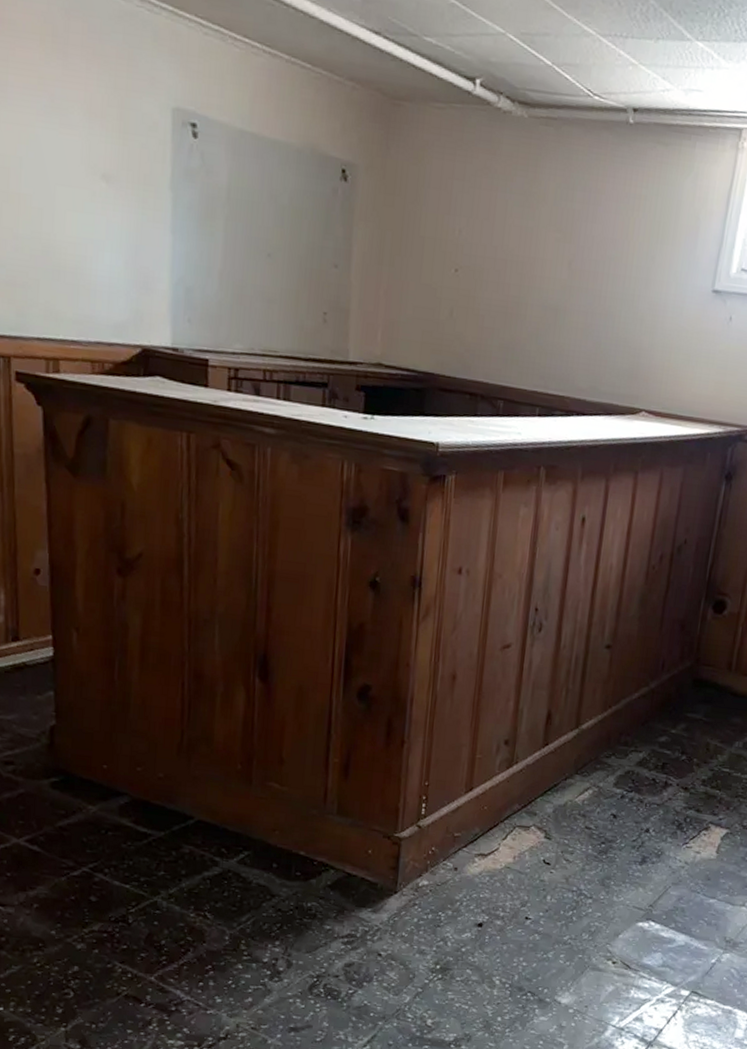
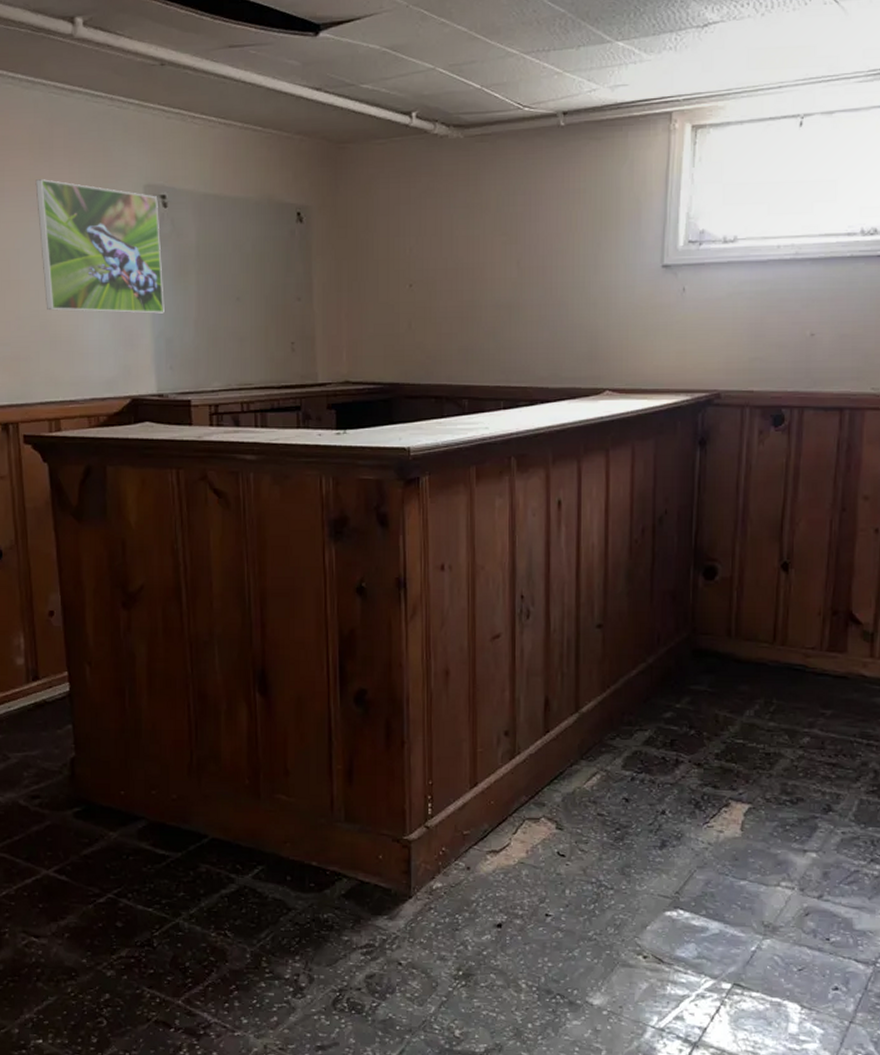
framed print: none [45,78,188,259] -> present [35,179,164,314]

